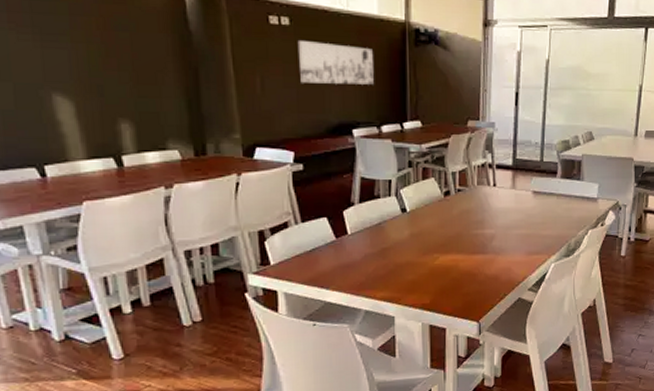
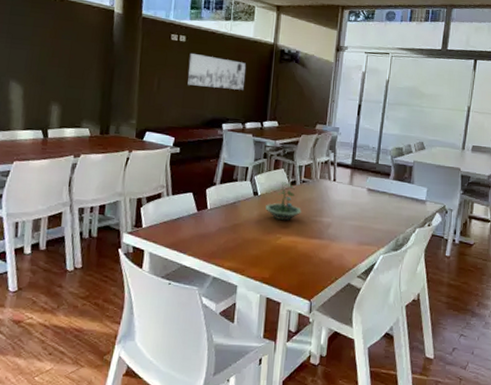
terrarium: none [417,193,460,239] -> present [266,182,302,221]

